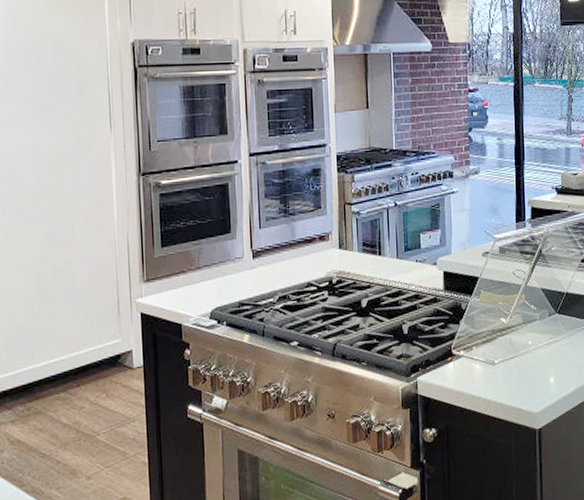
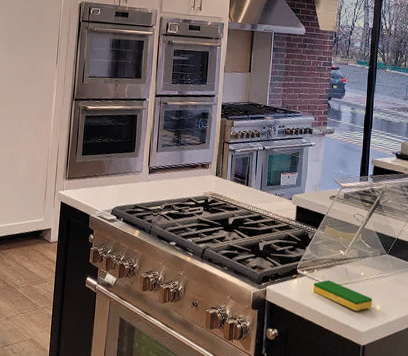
dish sponge: none [474,356,545,389] -> present [313,280,373,311]

